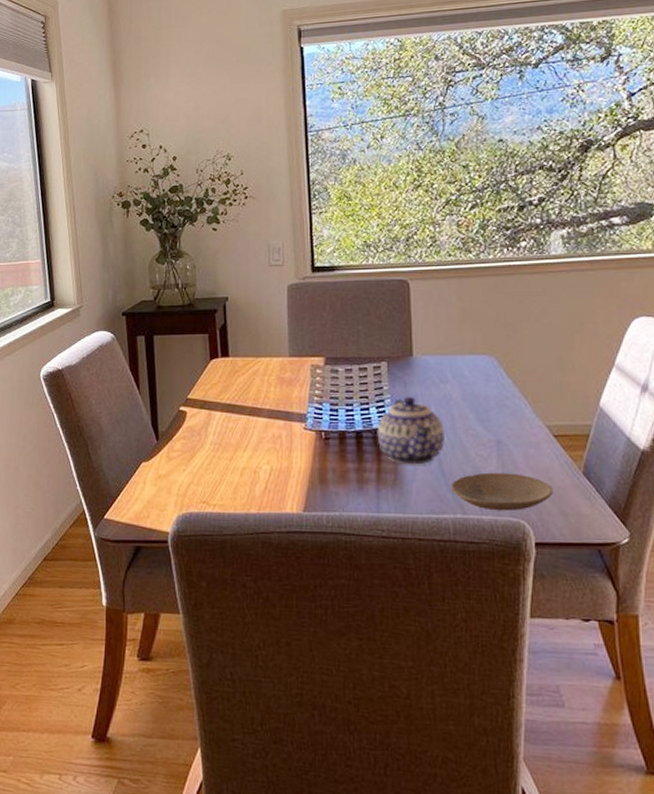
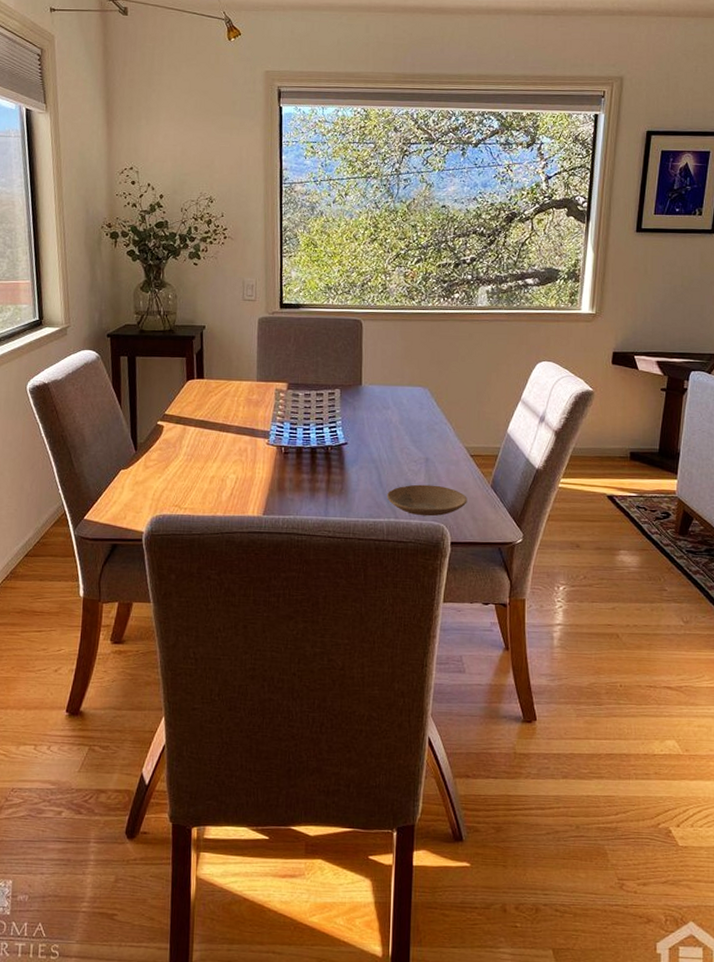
teapot: present [377,396,446,465] -> none [328,419,385,477]

